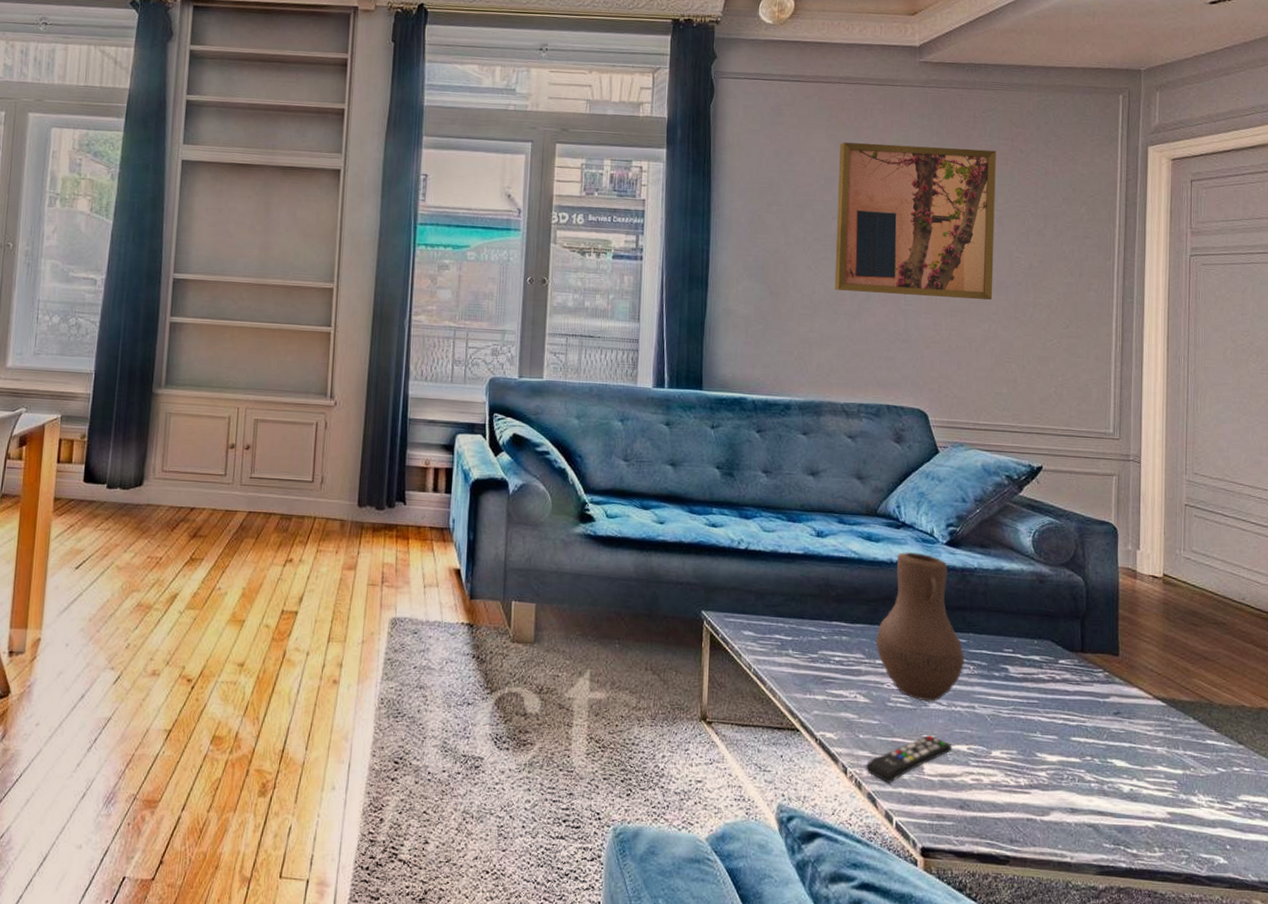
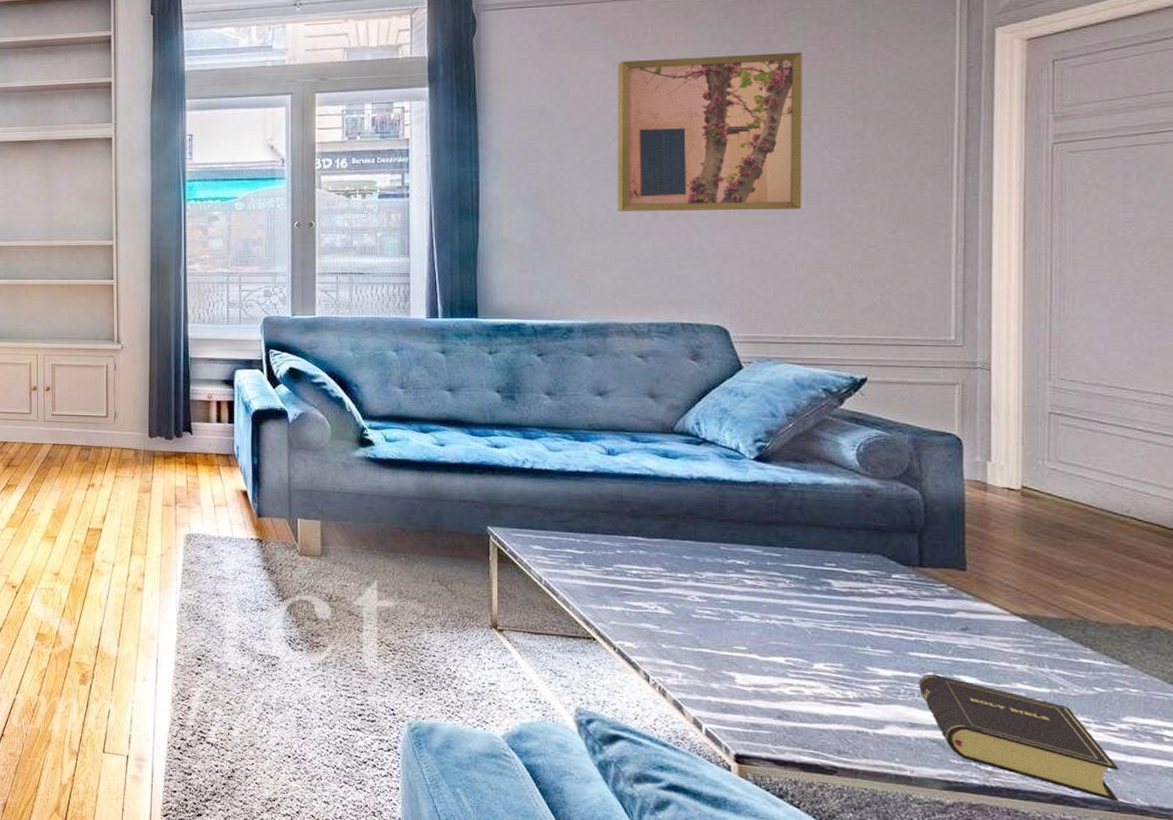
remote control: present [865,734,952,783] -> none [669,646,768,691]
vase: present [875,552,965,702] -> none [676,468,780,615]
book: none [1079,758,1235,878] -> present [919,674,1119,801]

